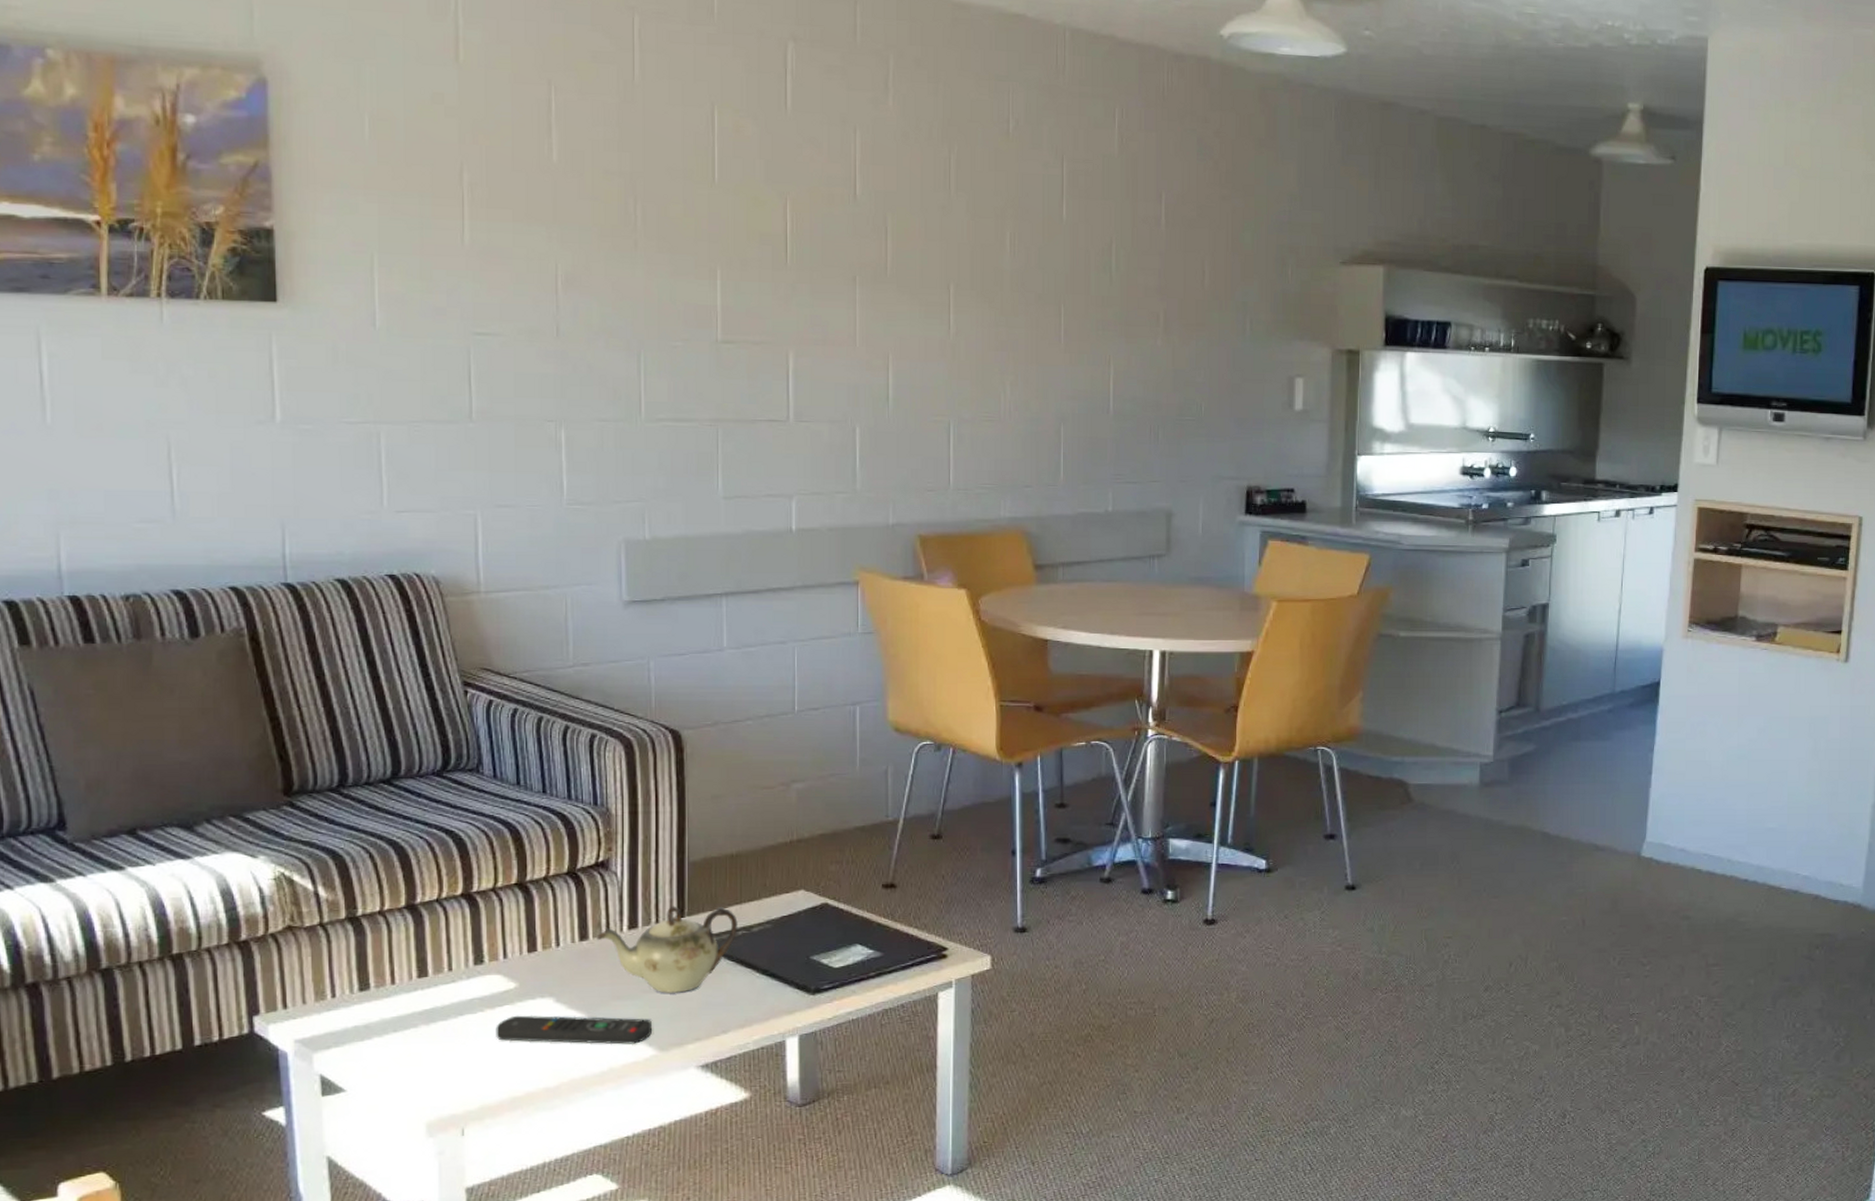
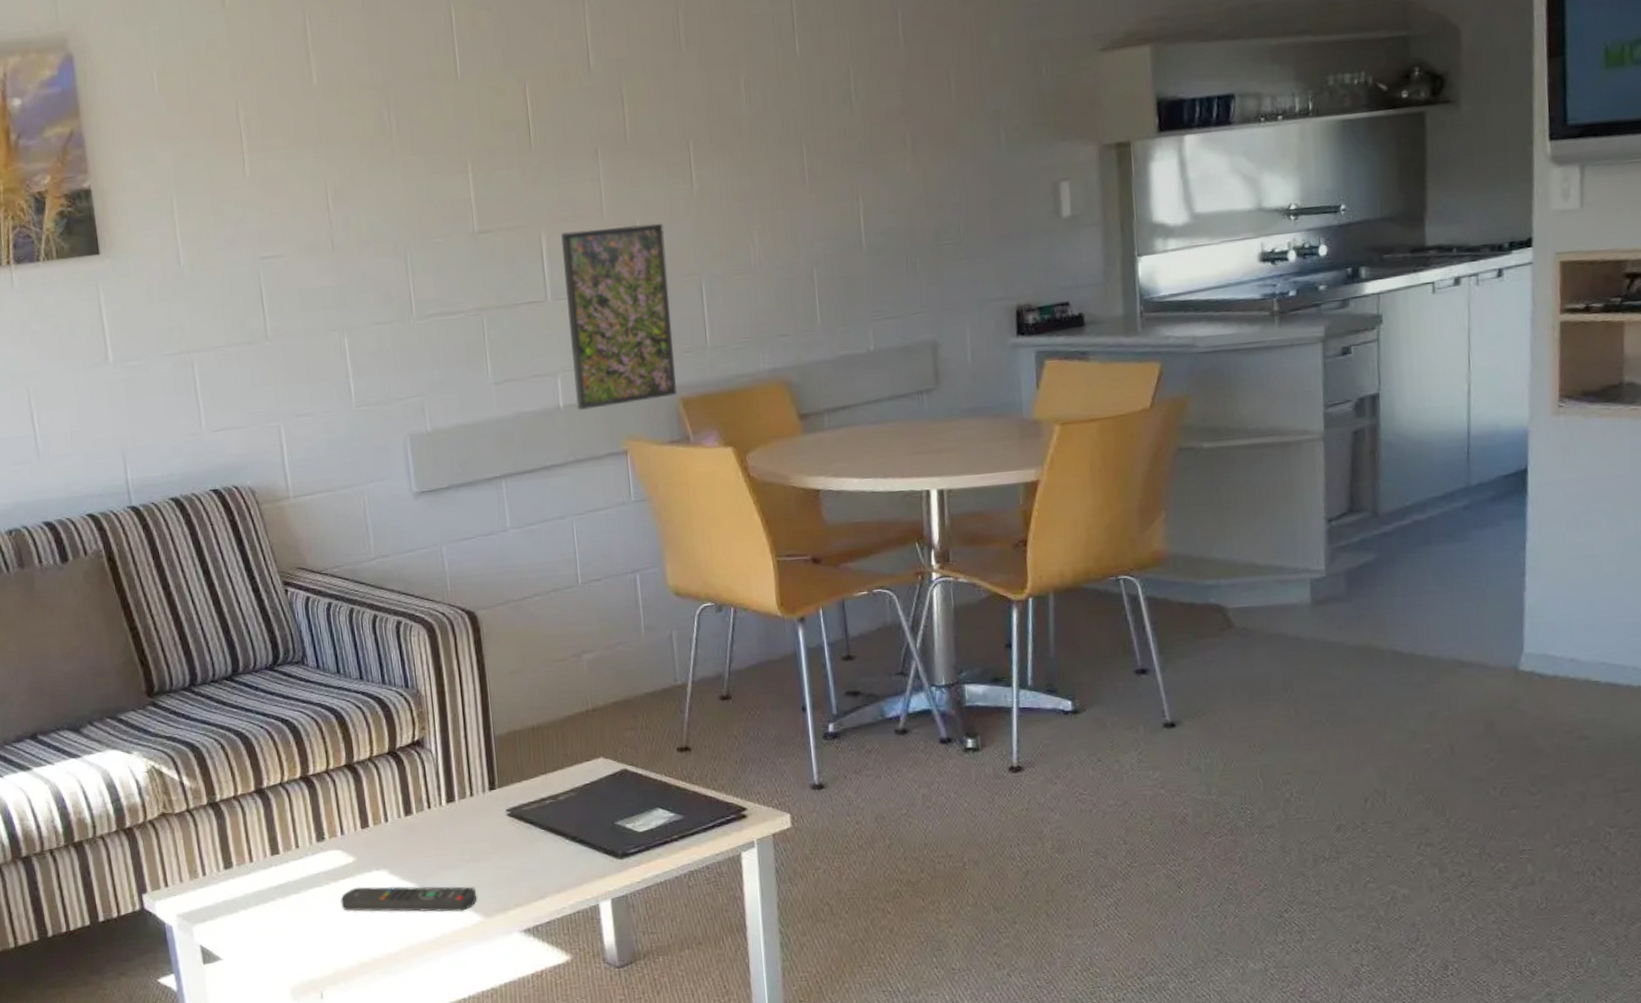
teapot: present [596,906,738,994] -> none [419,778,545,863]
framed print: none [809,354,917,537] -> present [561,223,677,411]

